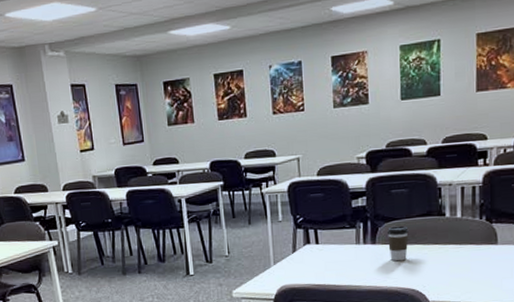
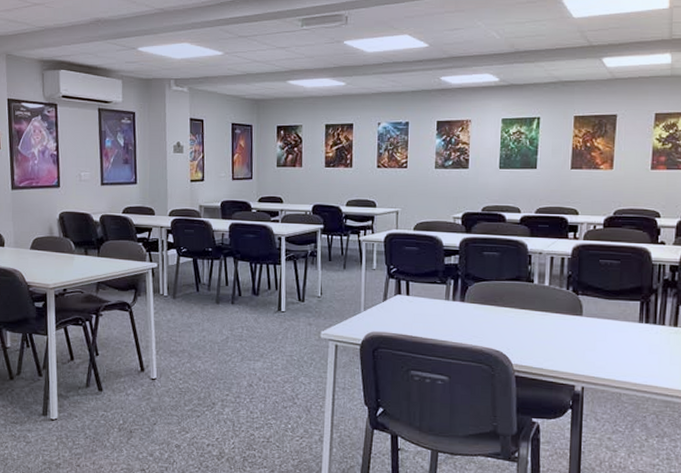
coffee cup: present [386,225,409,262] -> none [476,287,497,322]

